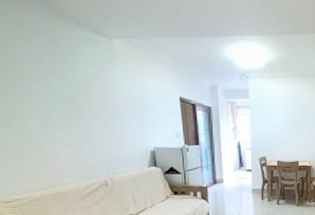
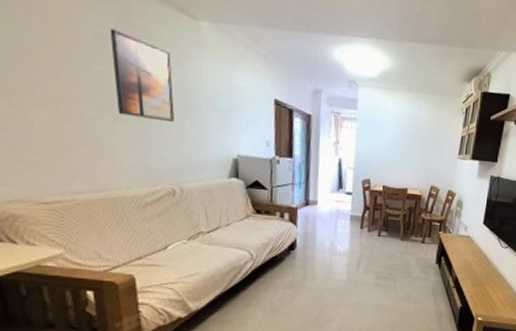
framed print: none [42,54,100,125] -> present [109,28,174,122]

